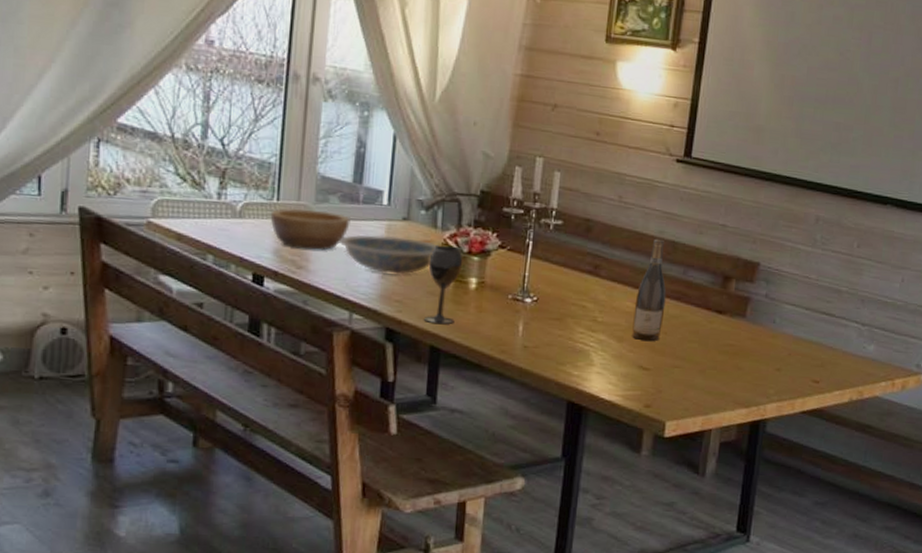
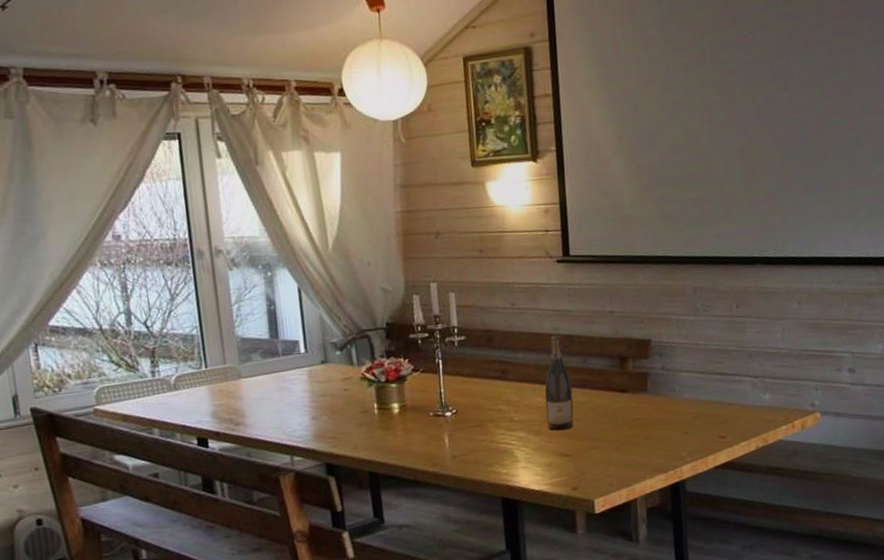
bowl: present [270,208,350,251] -> none [202,369,275,408]
ceramic bowl: present [338,235,439,274] -> none [267,378,358,415]
wine glass: present [423,245,463,324] -> none [352,378,386,451]

